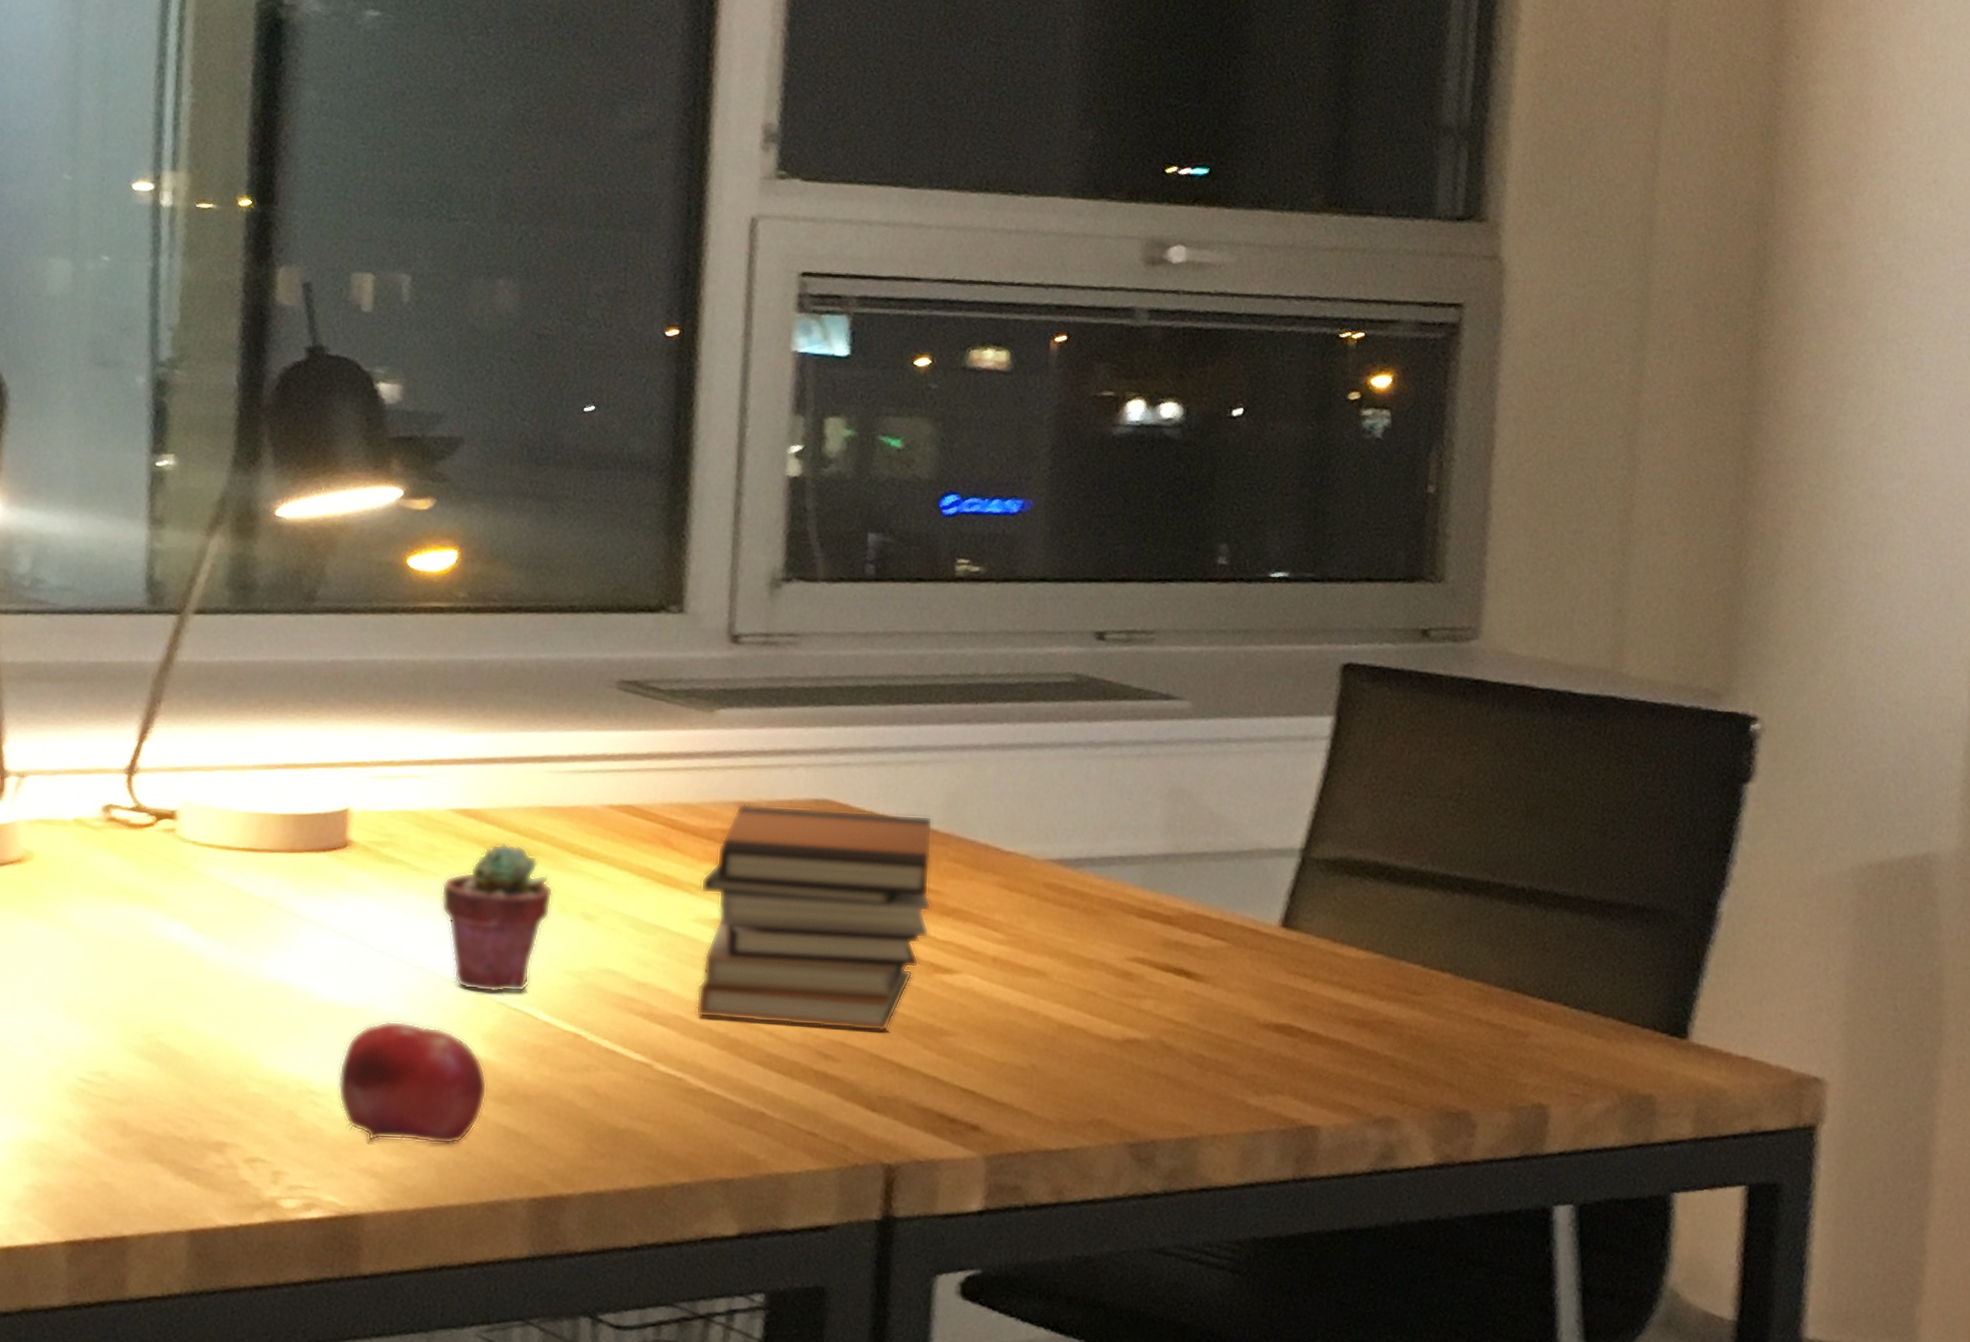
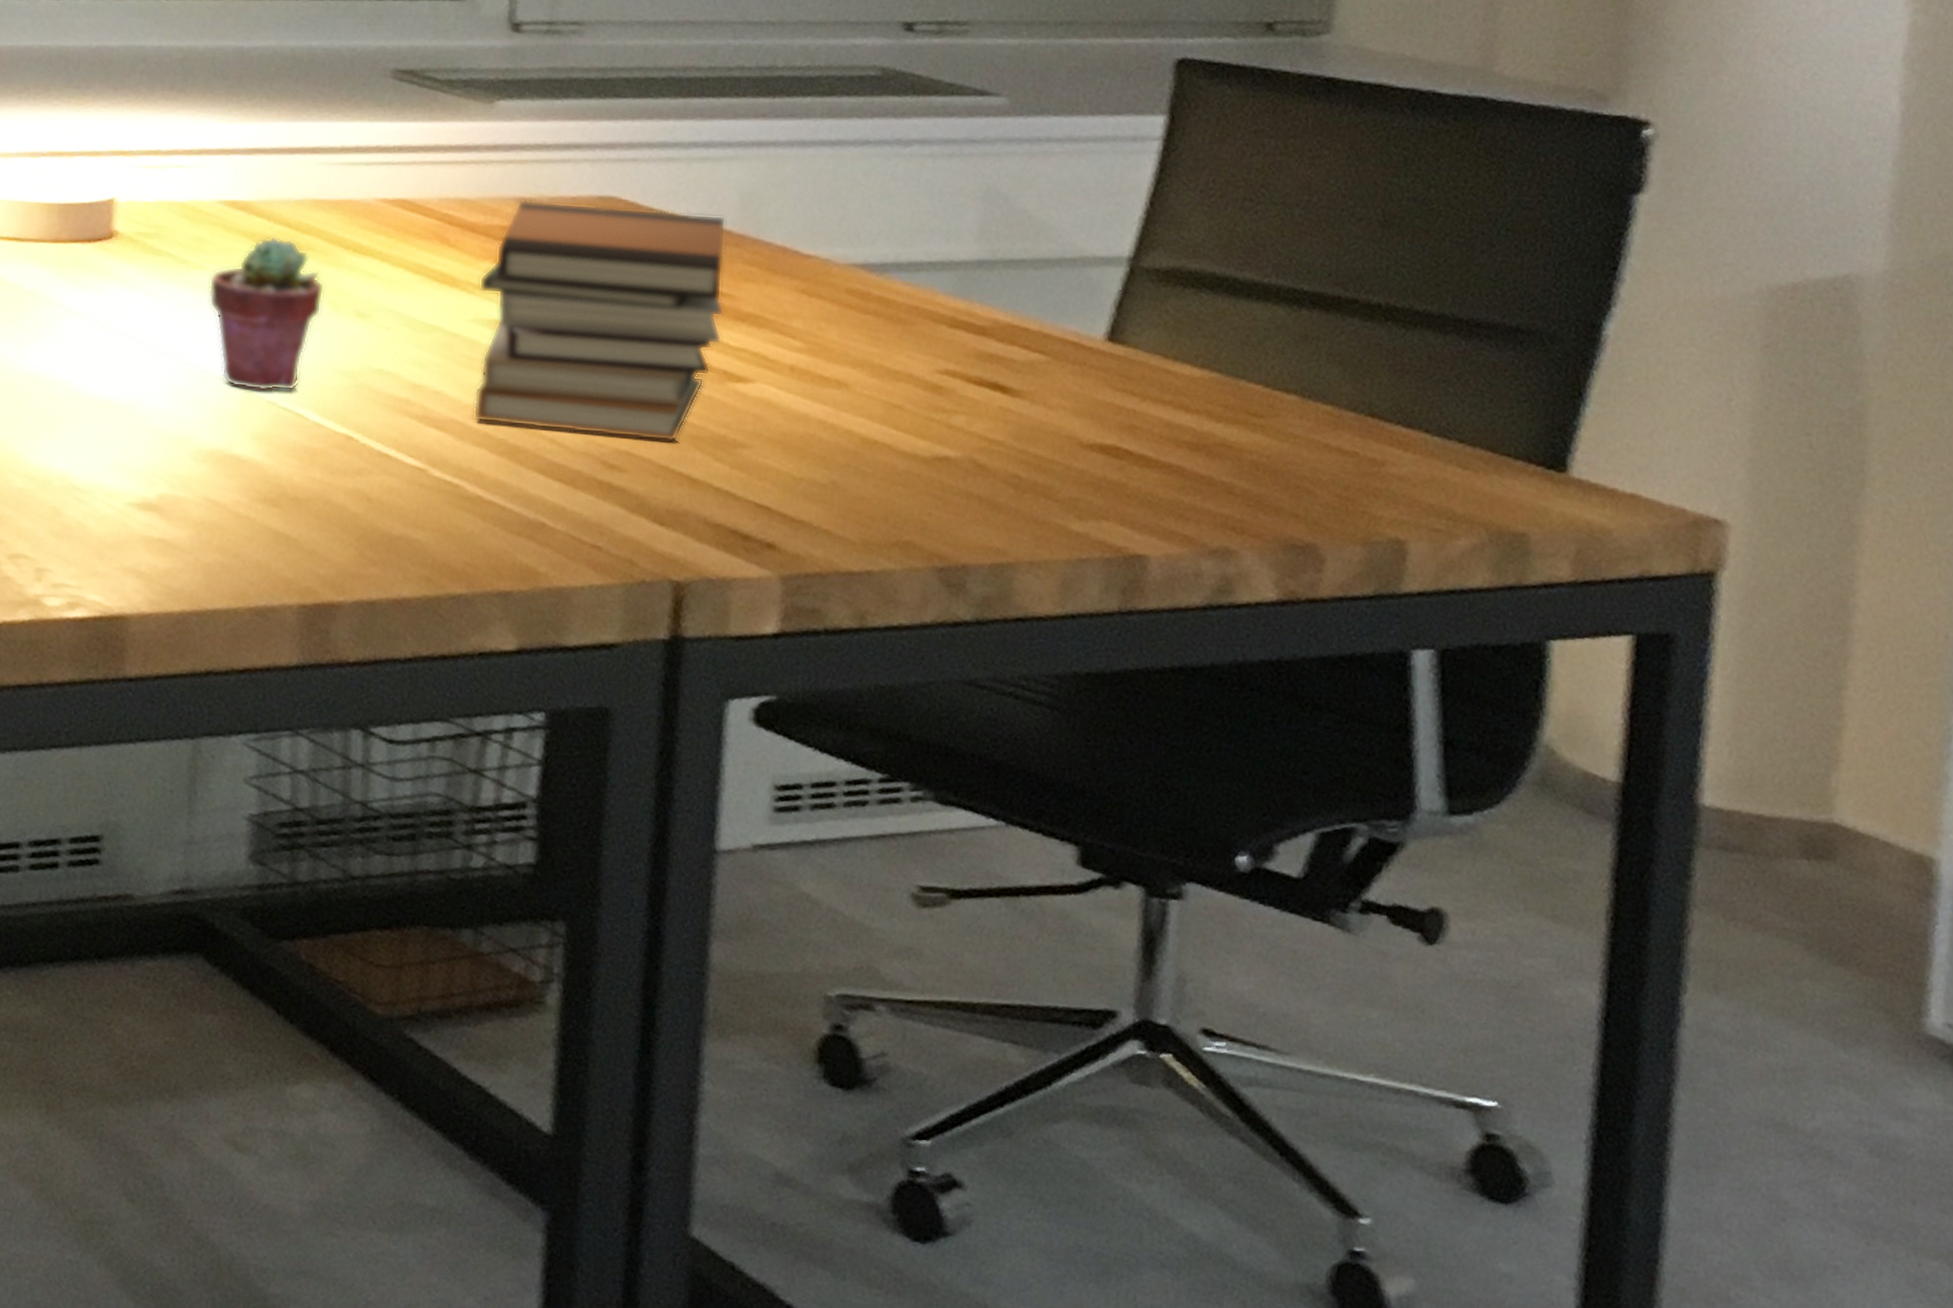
fruit: present [338,1020,487,1145] -> none [102,417,256,547]

